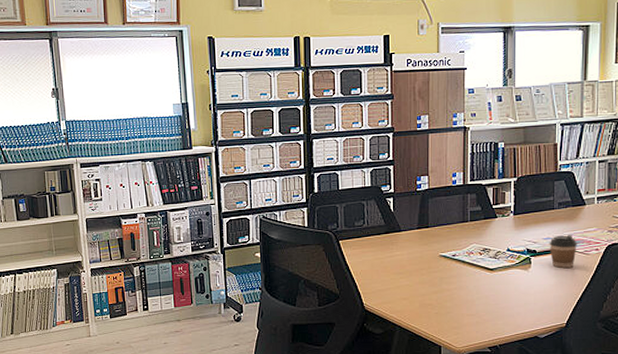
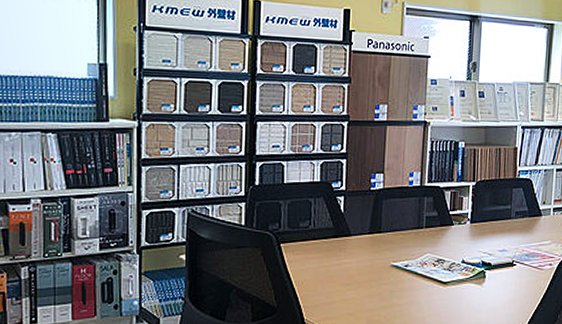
coffee cup: present [549,235,577,268] -> none [504,247,532,283]

